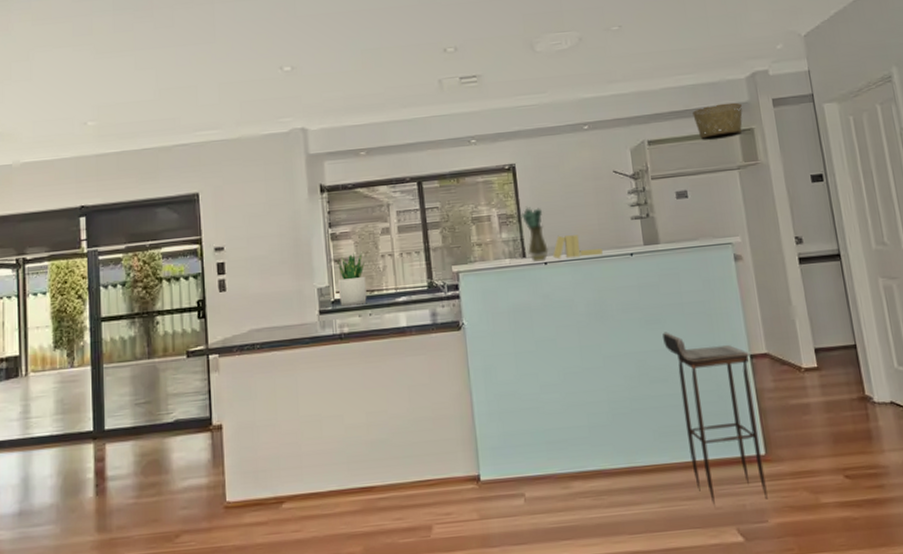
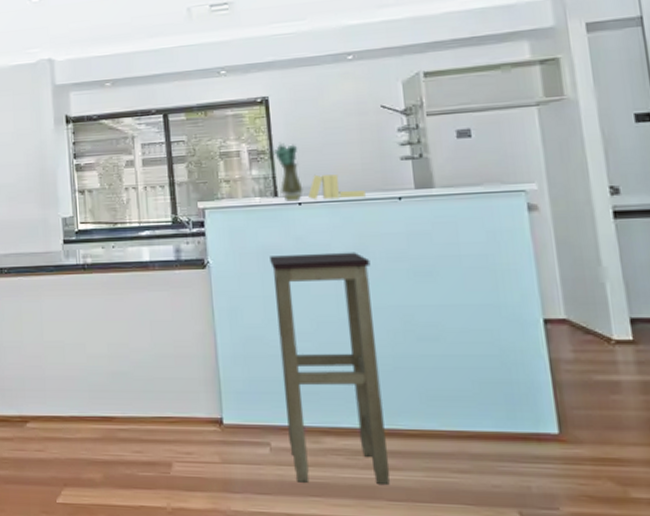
planter: present [337,251,367,307] -> none [81,183,110,237]
bar stool: none [520,305,631,528] -> present [270,252,390,484]
bar stool: present [663,332,768,506] -> none [434,286,560,484]
basket: present [692,102,743,141] -> none [480,28,546,73]

